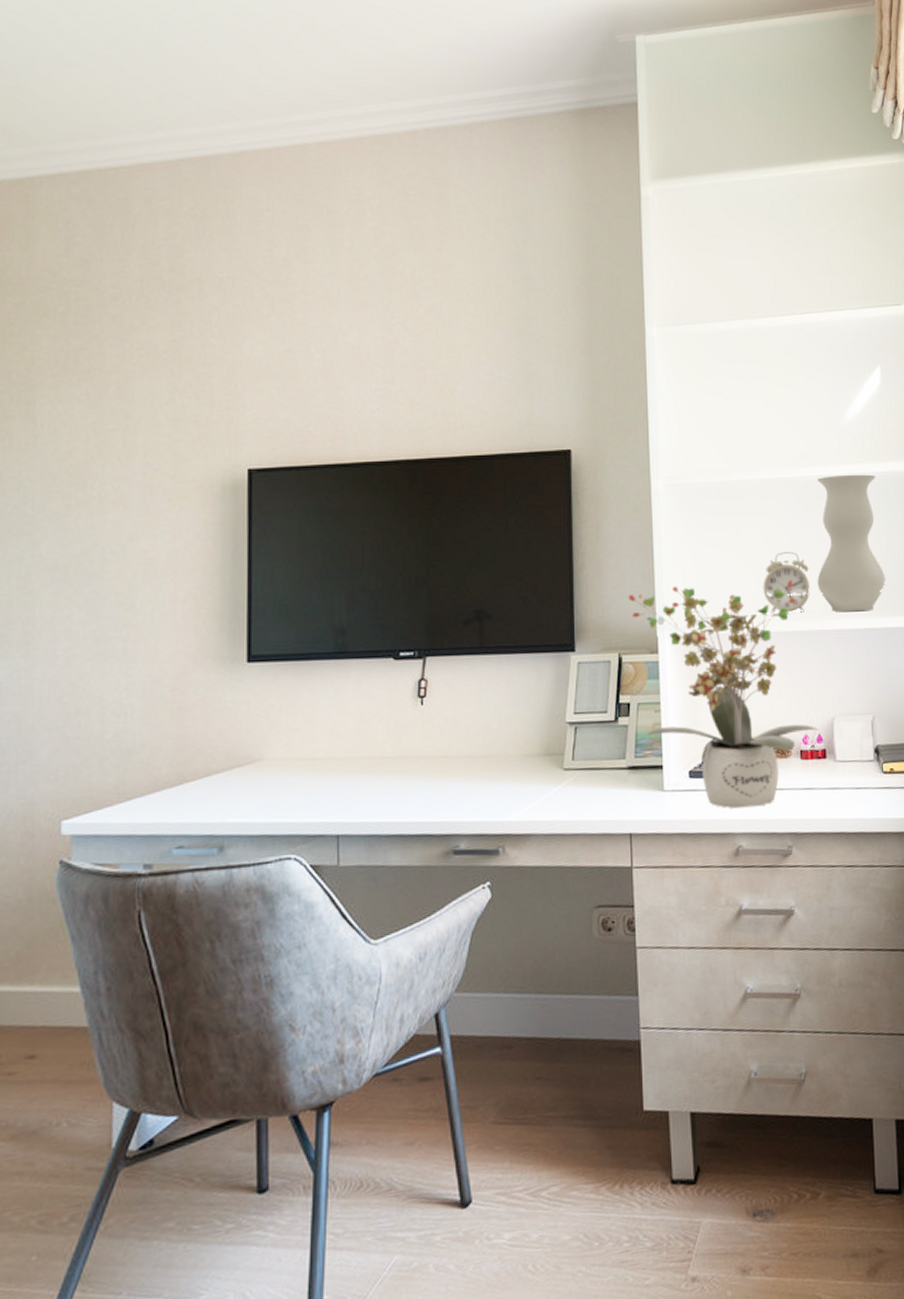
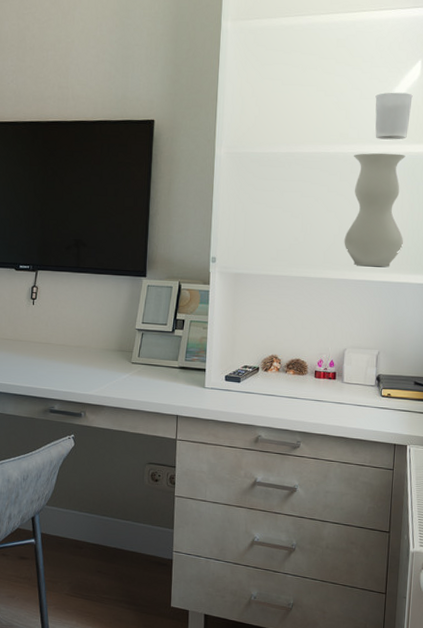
potted plant: present [628,580,818,809] -> none [190,233,331,409]
alarm clock: present [763,551,810,614] -> none [298,213,338,264]
candle holder: none [834,403,876,459] -> present [375,92,413,140]

